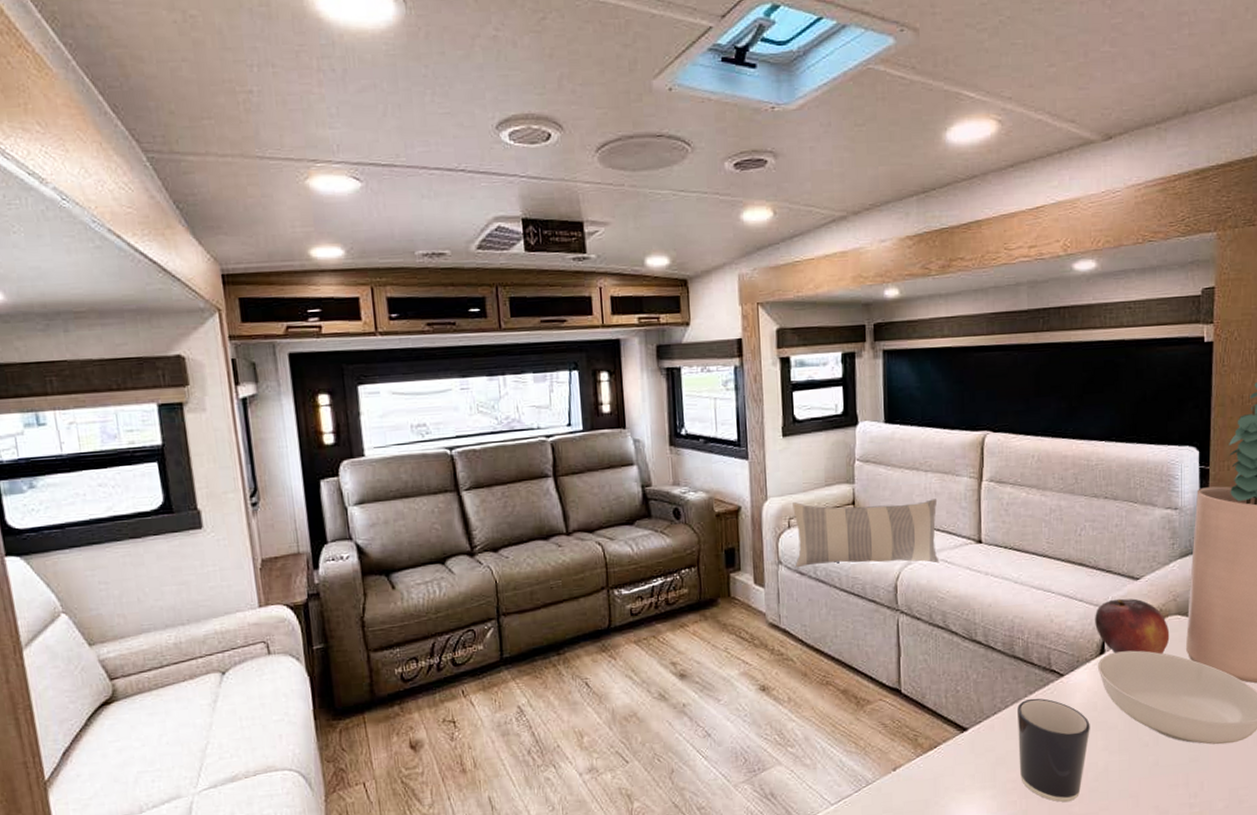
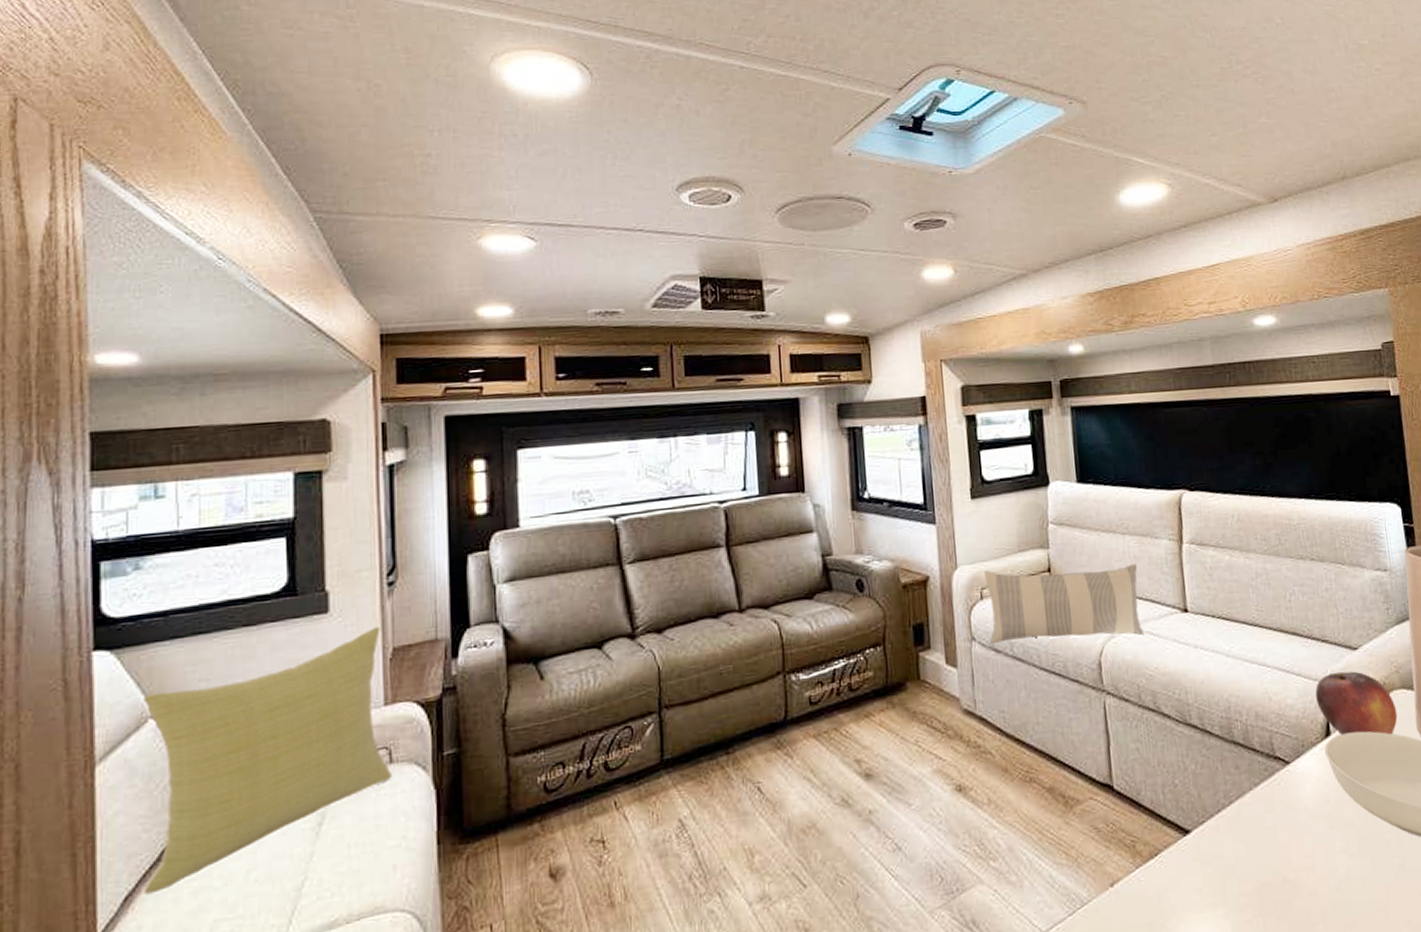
pillow: none [54,540,271,751] -> present [143,626,392,895]
mug: present [1017,698,1090,802] -> none [1243,791,1326,920]

